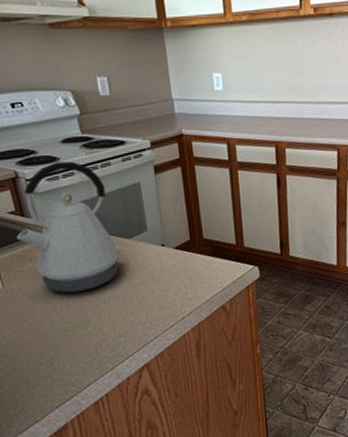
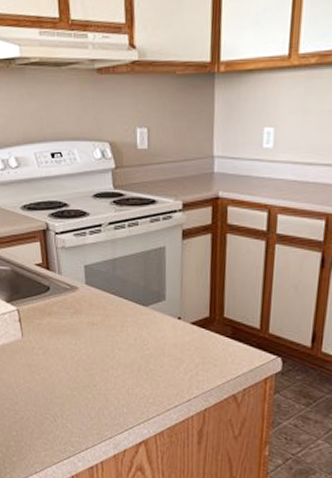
kettle: present [17,161,123,293] -> none [40,217,138,354]

